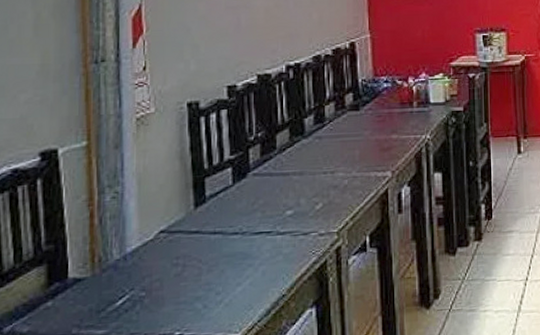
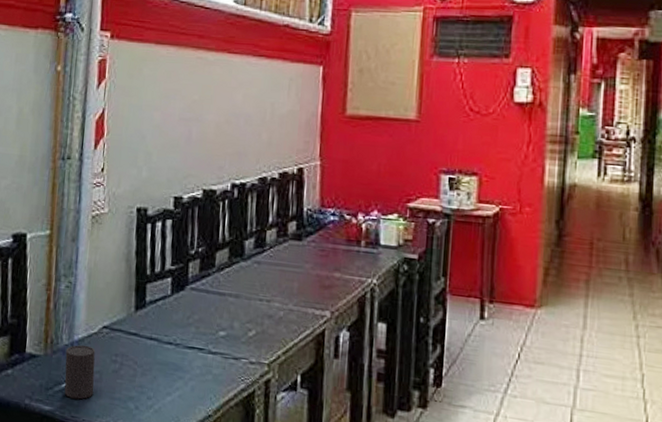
cup: none [118,255,155,315] -> present [64,344,95,399]

